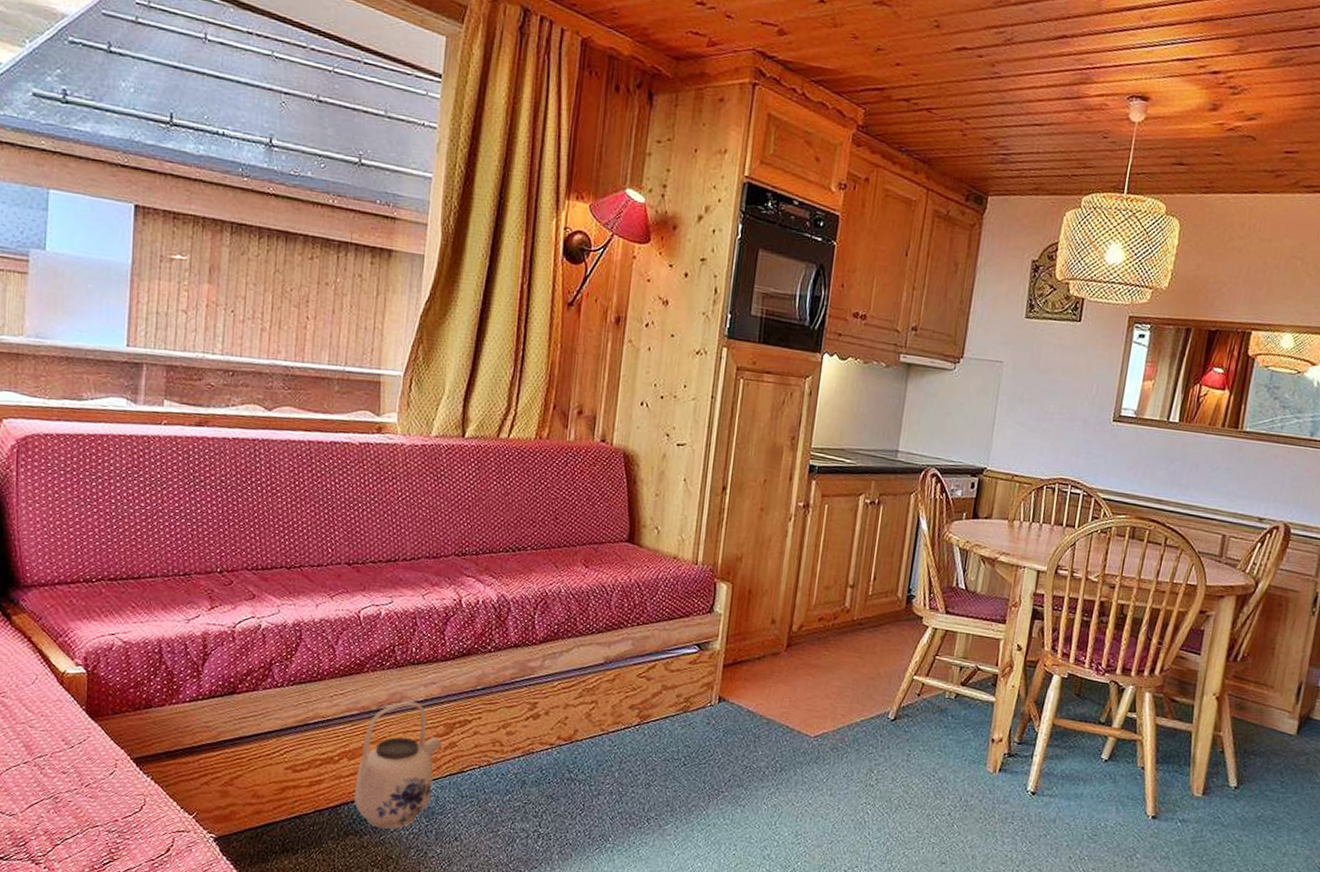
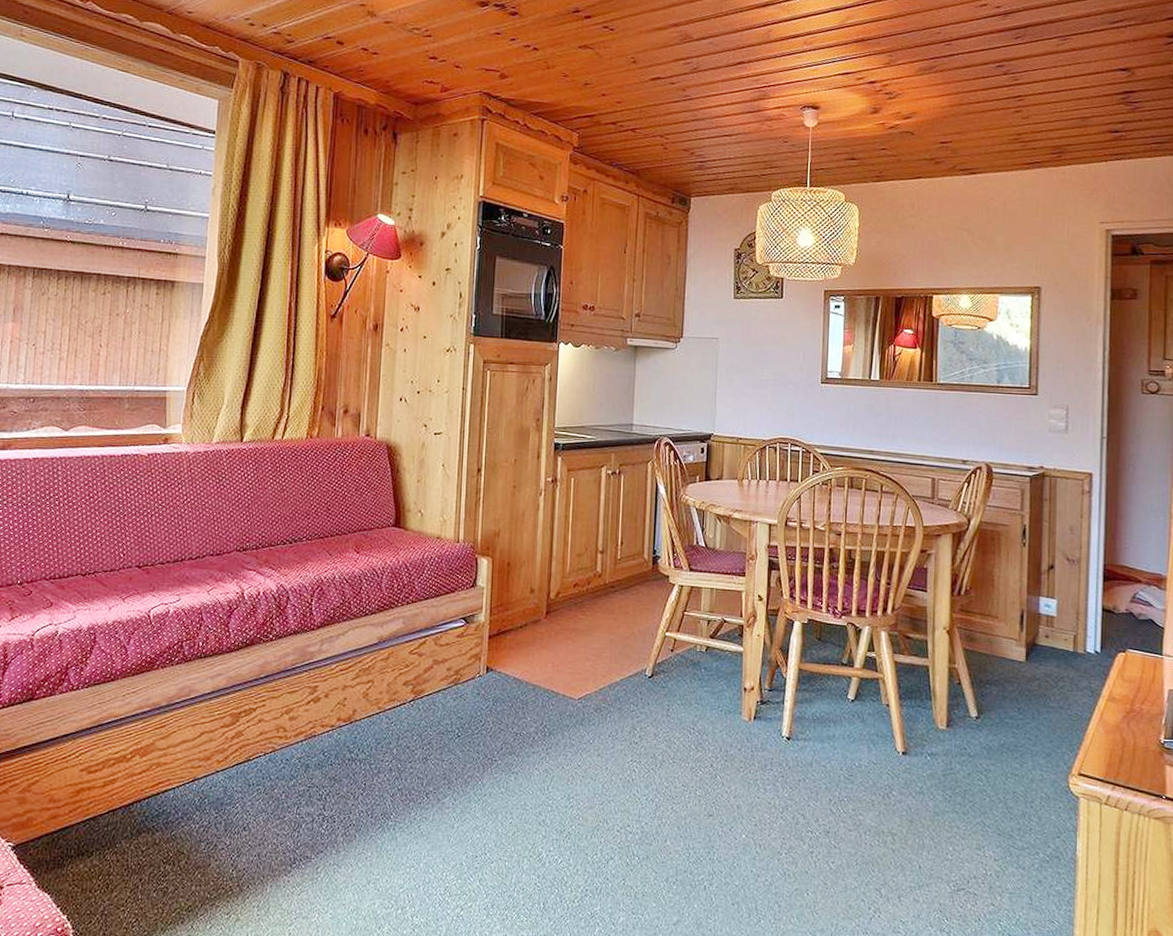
teapot: present [353,701,442,829] -> none [146,695,229,824]

